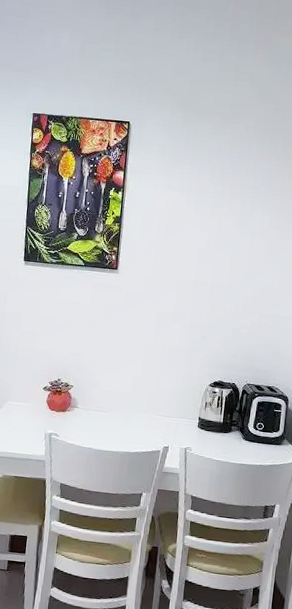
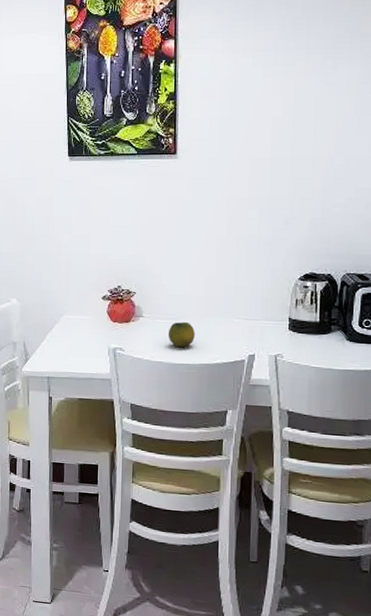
fruit: none [97,414,121,437] -> present [168,321,195,348]

